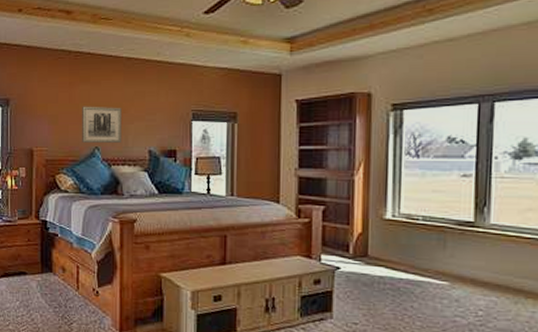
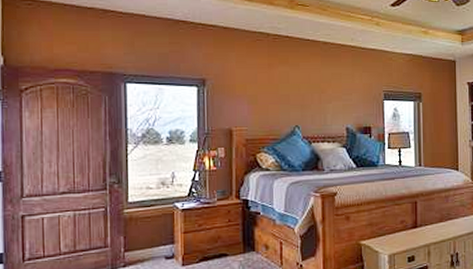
wall art: present [82,106,122,143] -> none [282,86,321,122]

